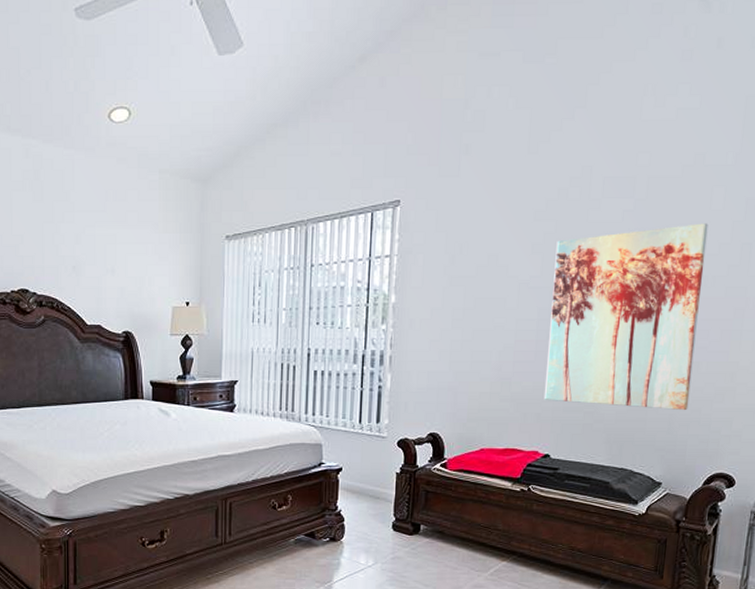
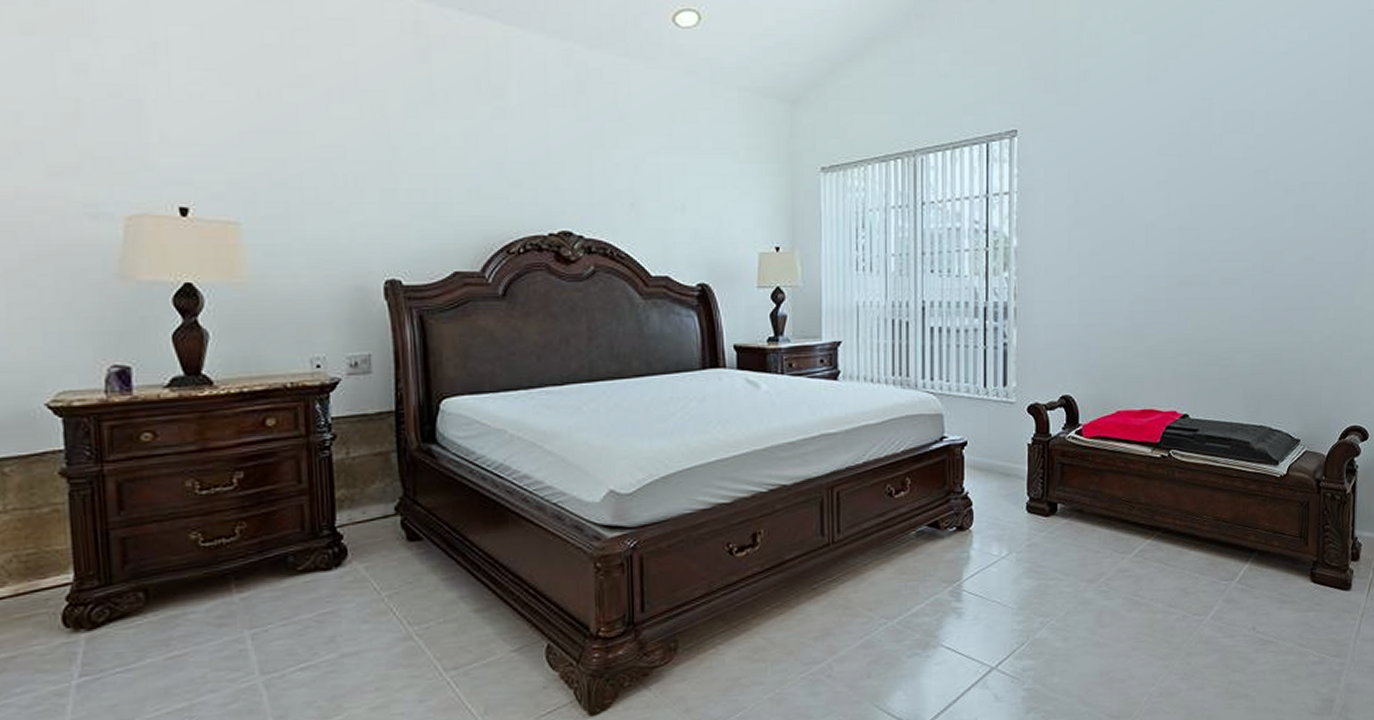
wall art: present [543,223,708,411] -> none [1178,161,1325,361]

